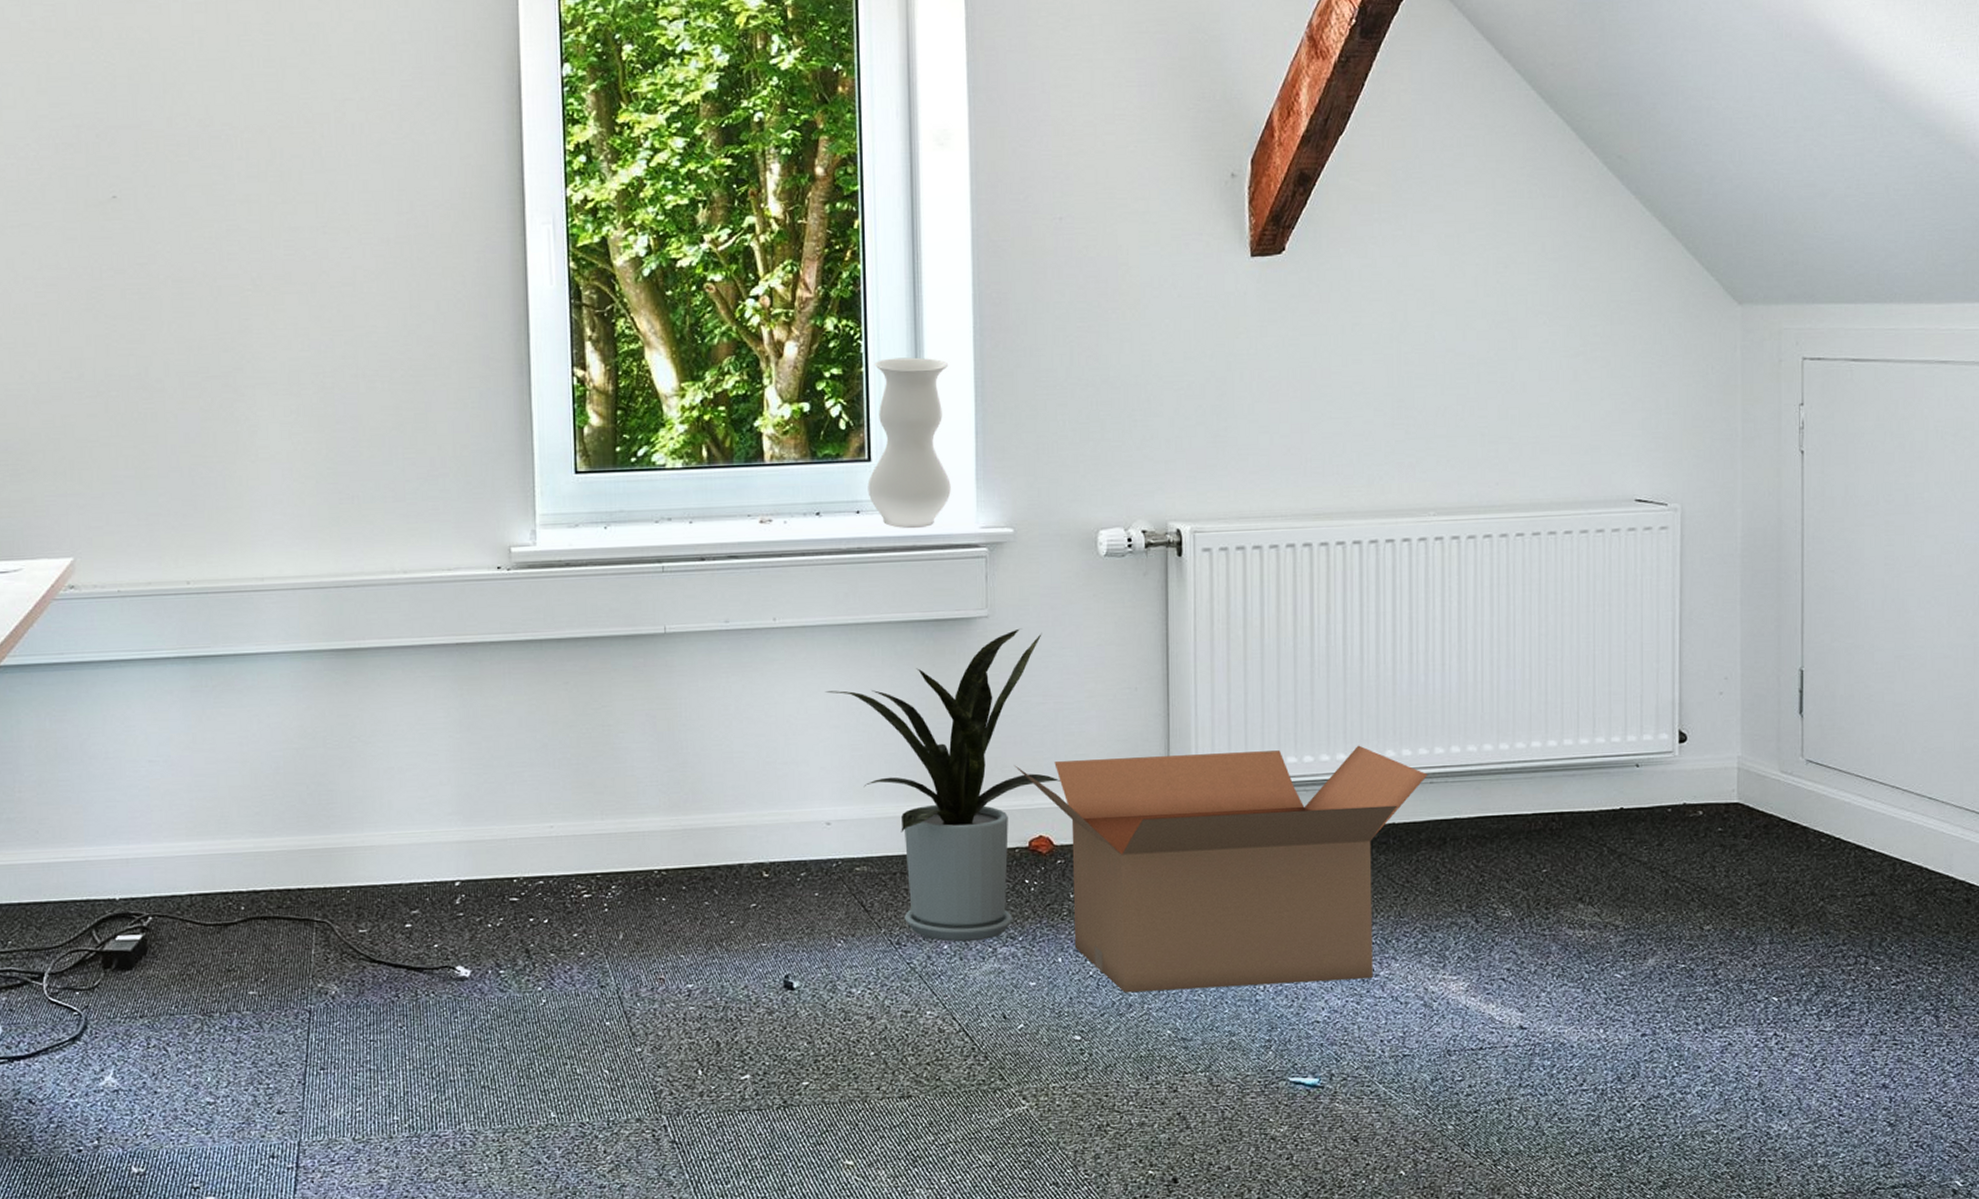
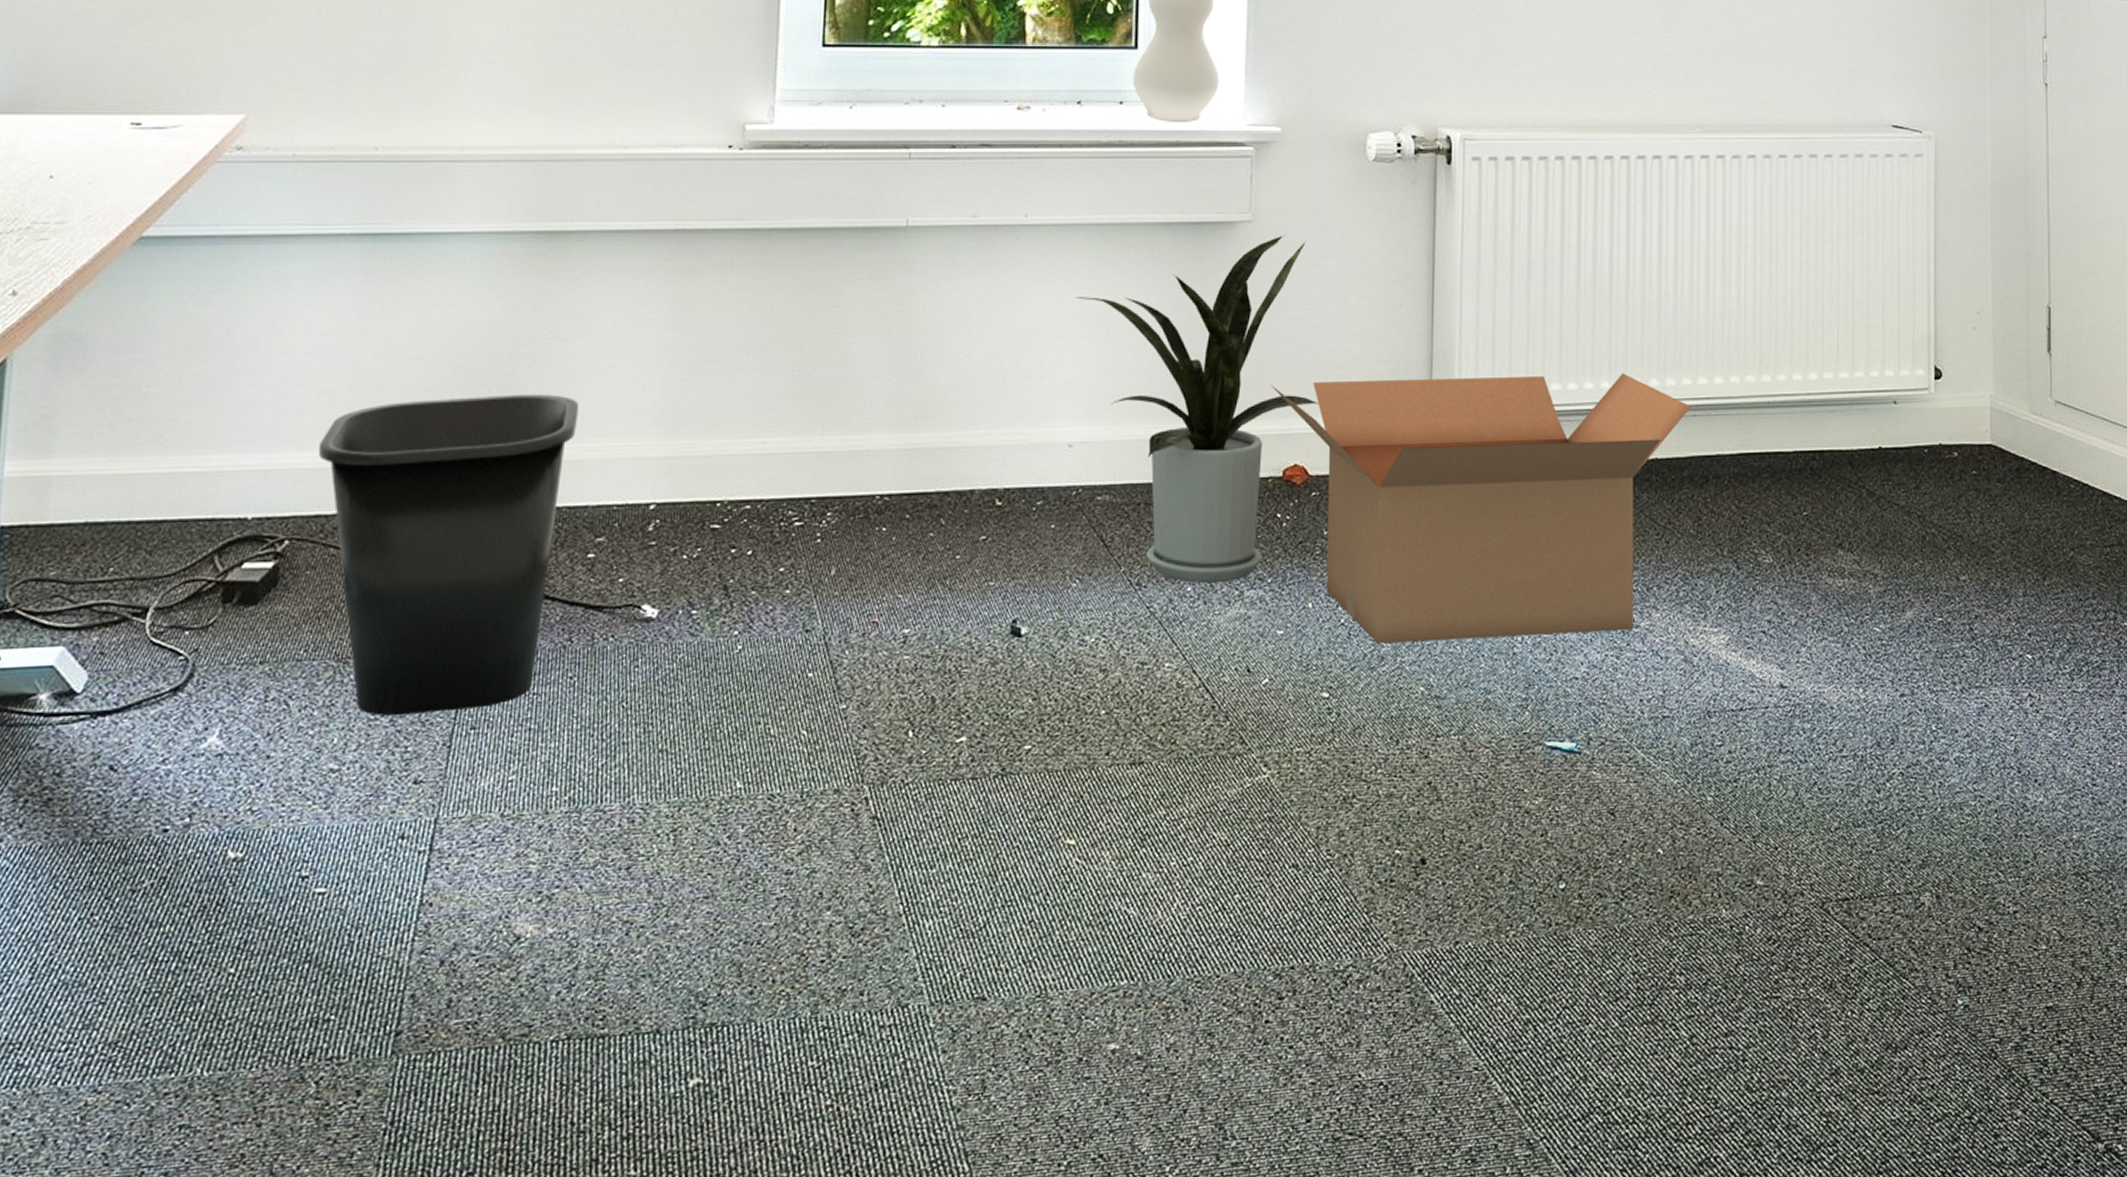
waste bin: none [167,789,386,1060] -> present [318,393,579,716]

